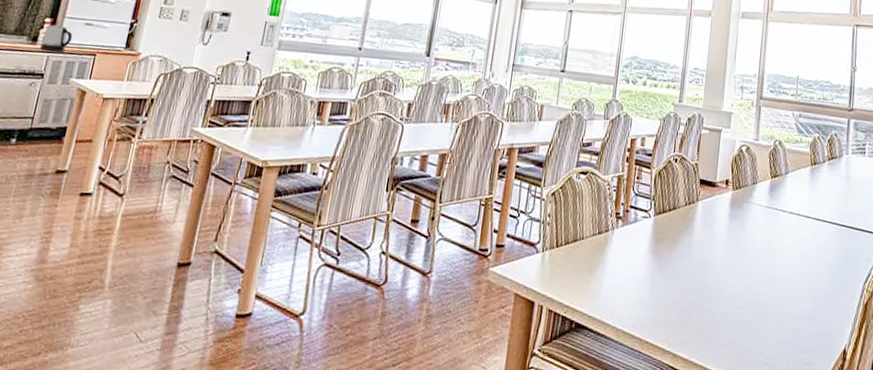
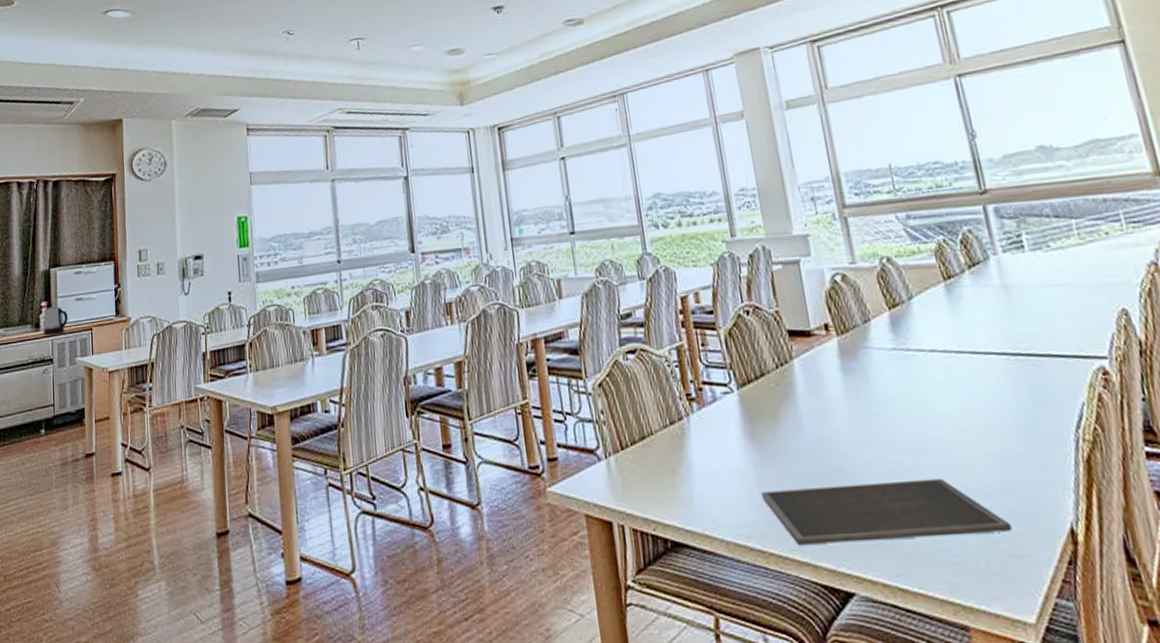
tray: none [650,295,809,347] -> present [761,478,1013,545]

